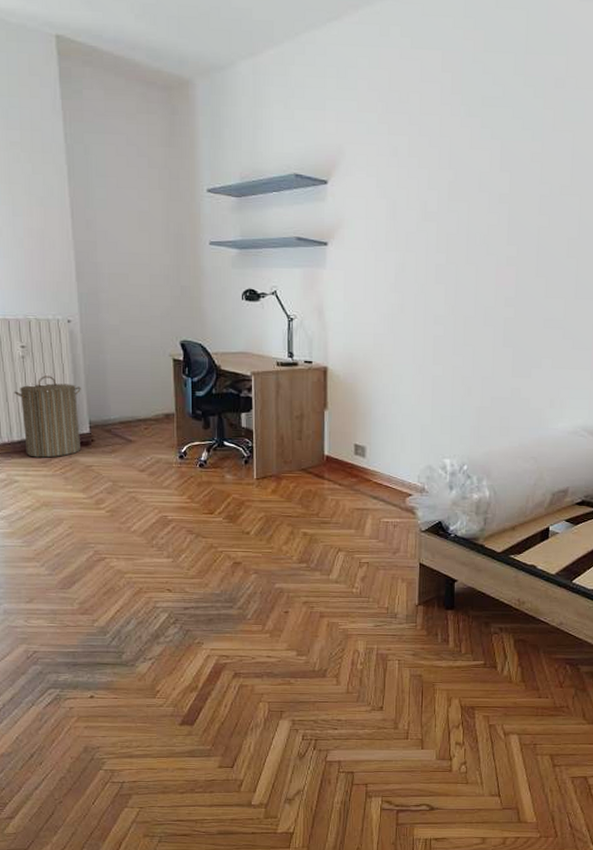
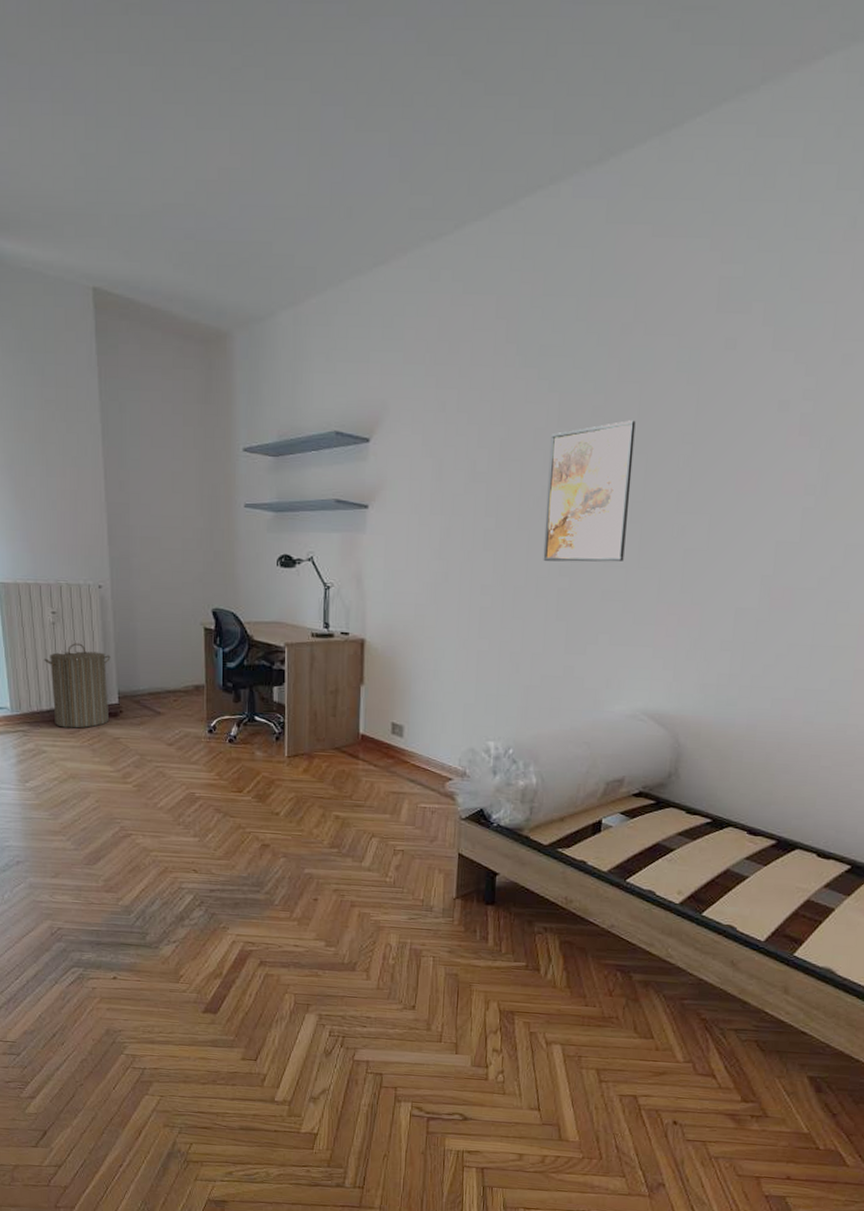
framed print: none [490,165,570,294] -> present [543,420,636,562]

